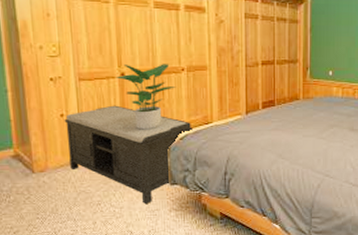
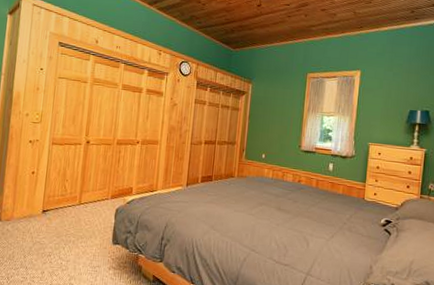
bench: present [64,105,193,205] -> none [31,168,139,261]
potted plant: present [115,64,176,130] -> none [82,134,130,192]

